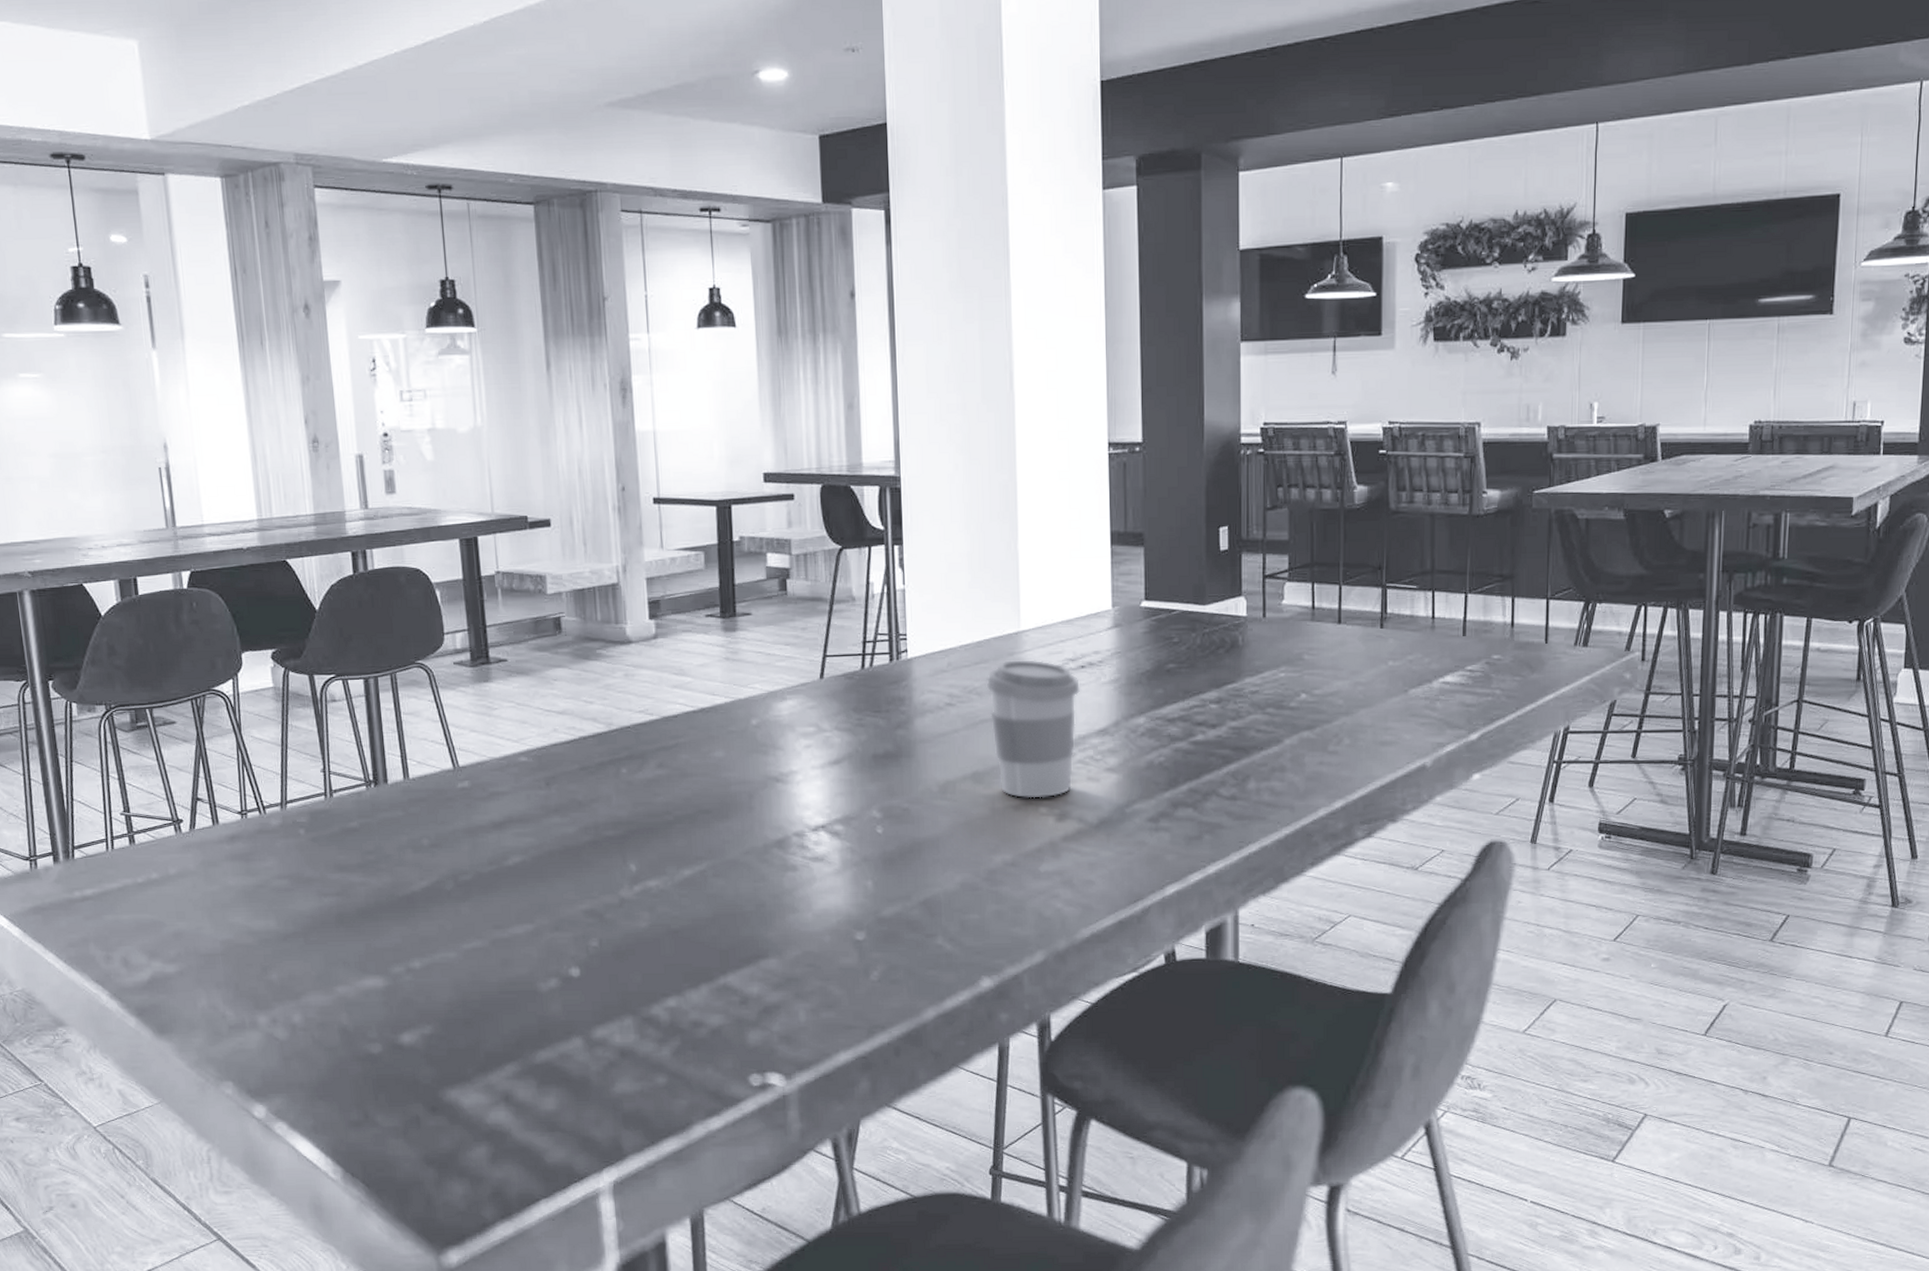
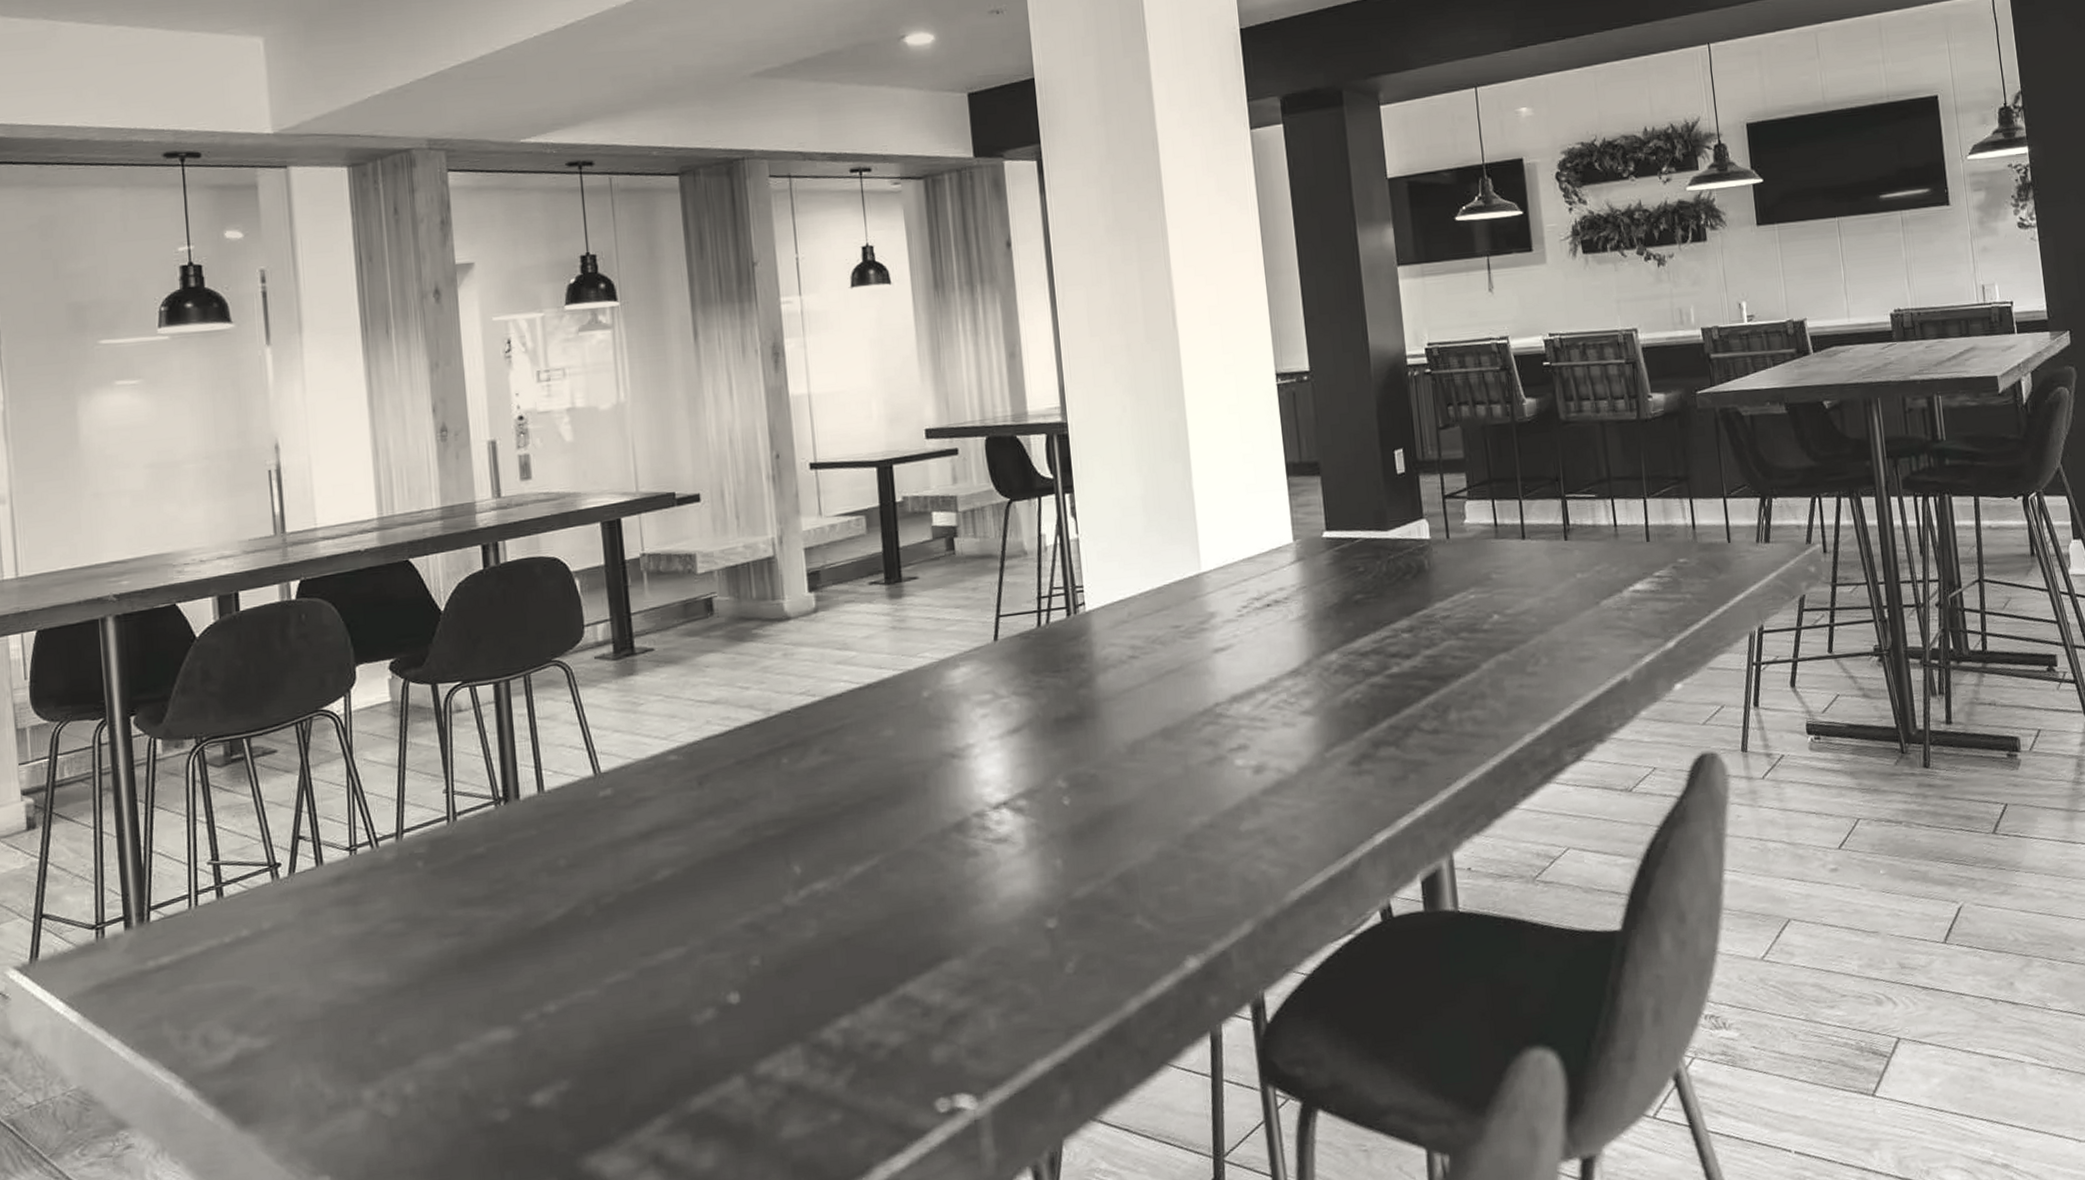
coffee cup: present [986,660,1081,799] -> none [1169,602,1269,752]

